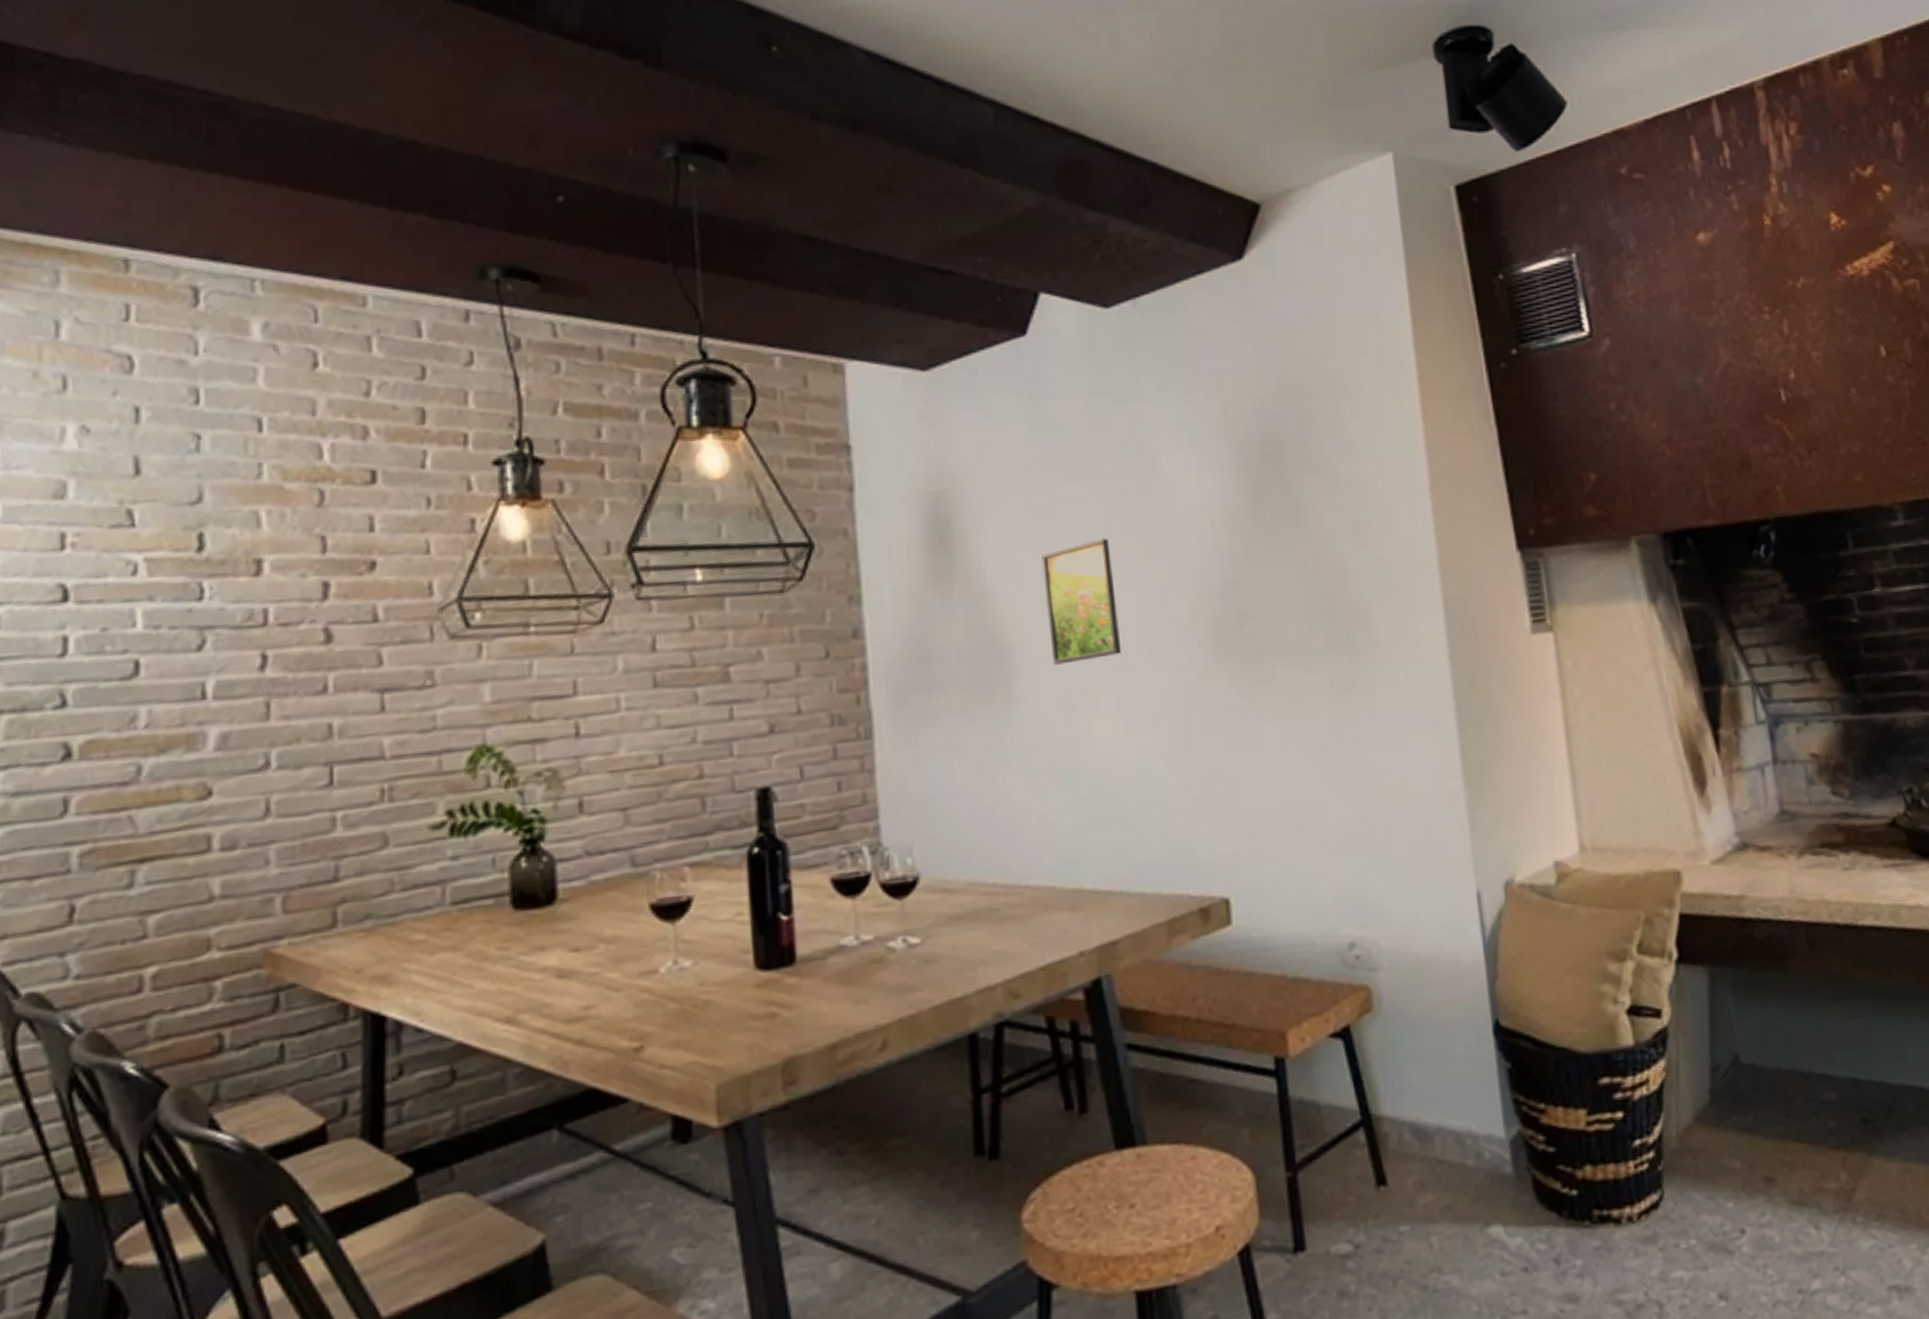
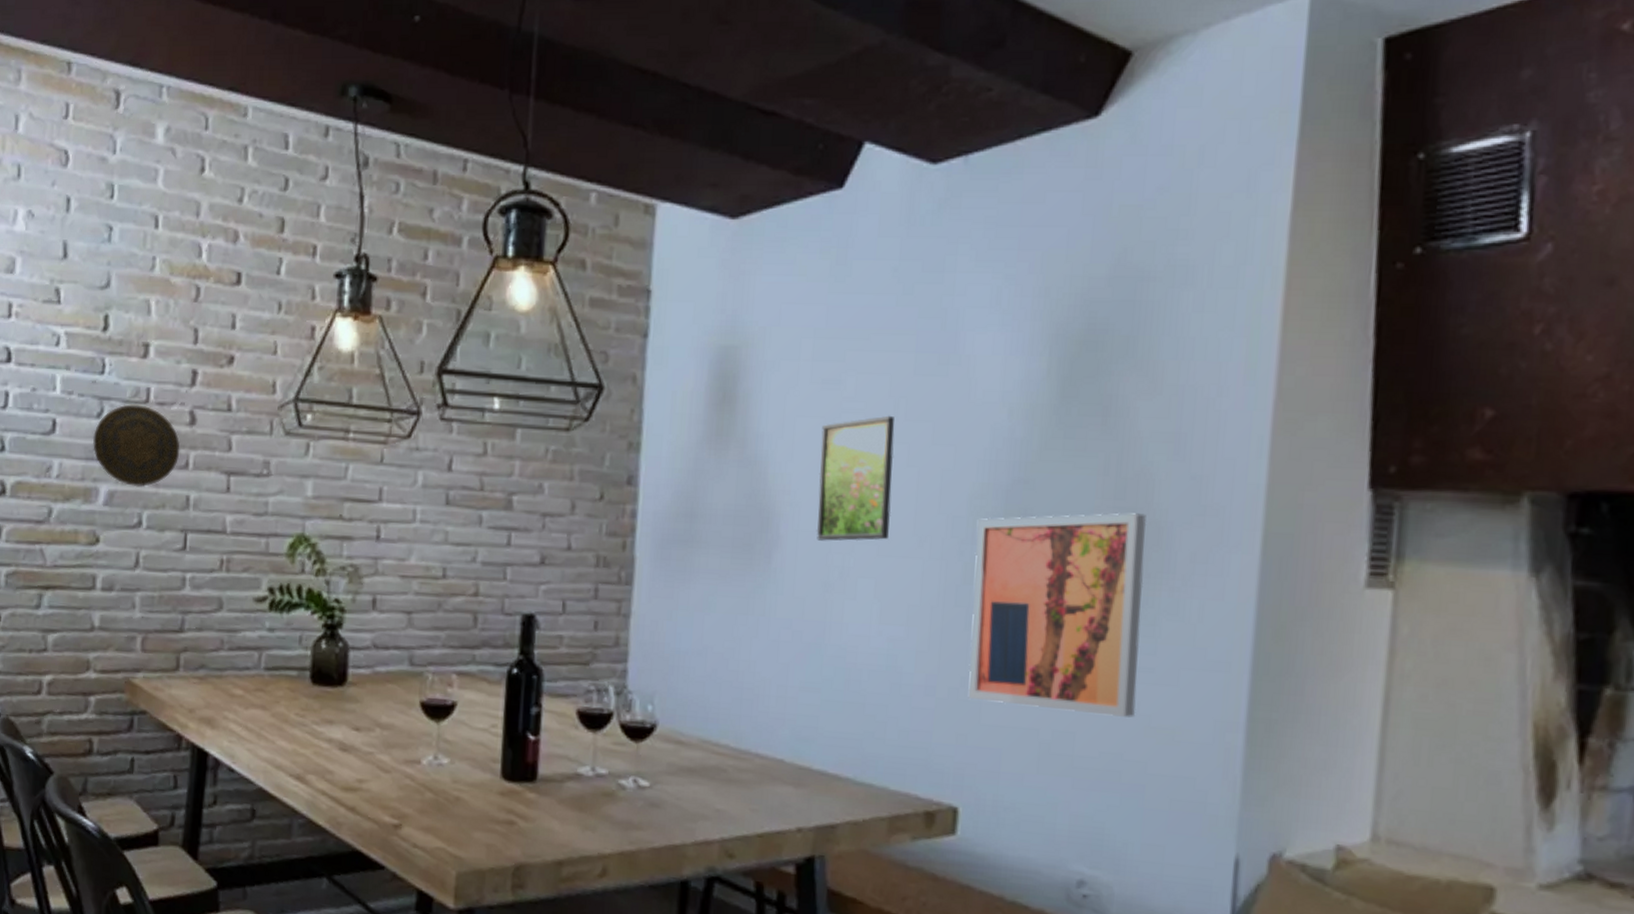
decorative plate: none [194,629,315,724] -> present [93,404,180,487]
wall art: none [1200,597,1370,791] -> present [968,513,1147,718]

